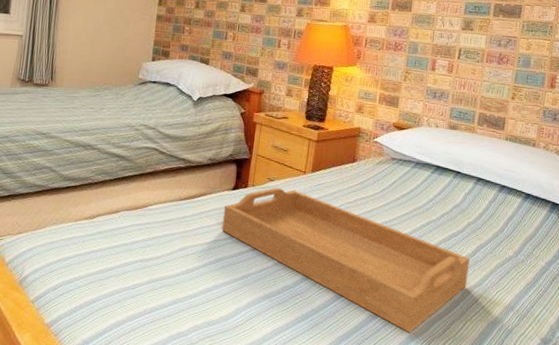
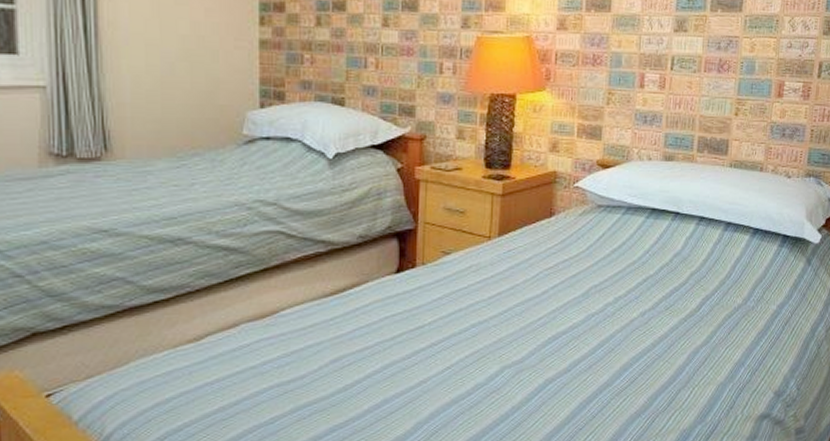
serving tray: present [221,187,470,333] -> none [386,261,694,413]

